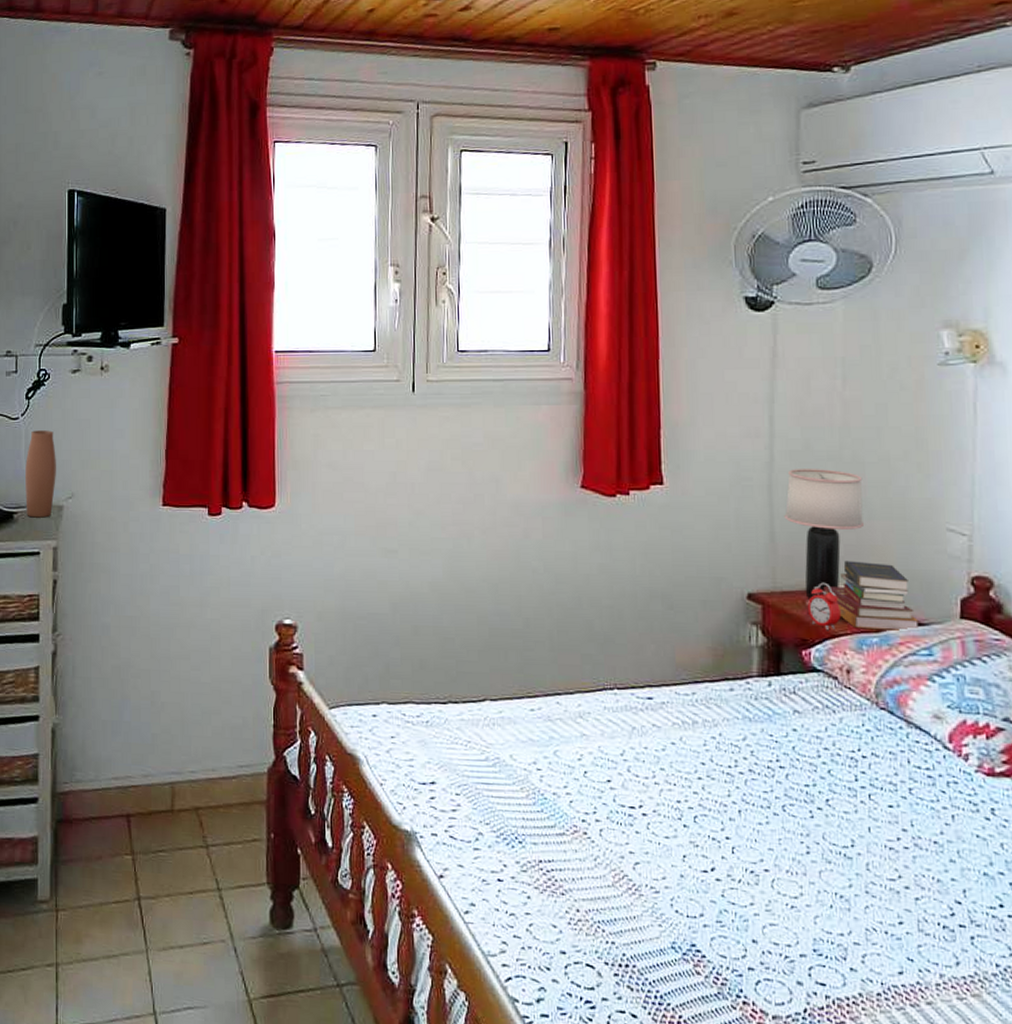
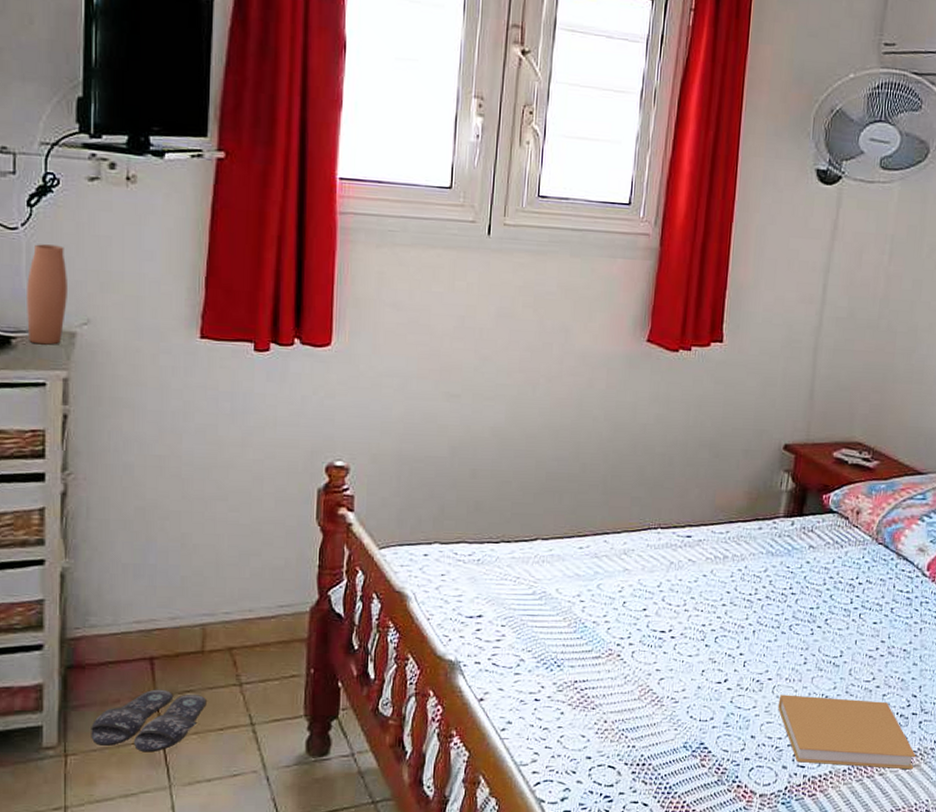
slippers: none [78,847,177,913] -> present [91,689,207,753]
book: none [781,890,974,1001] -> present [778,694,916,770]
table lamp: present [784,469,865,598] -> none [824,334,893,450]
alarm clock: present [807,582,841,630] -> none [832,436,859,477]
books: present [823,560,919,632] -> none [848,417,919,480]

